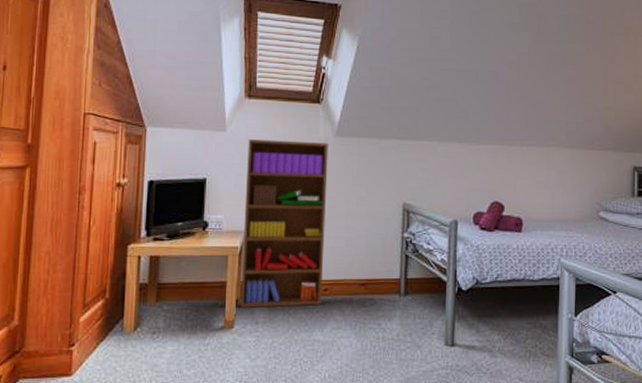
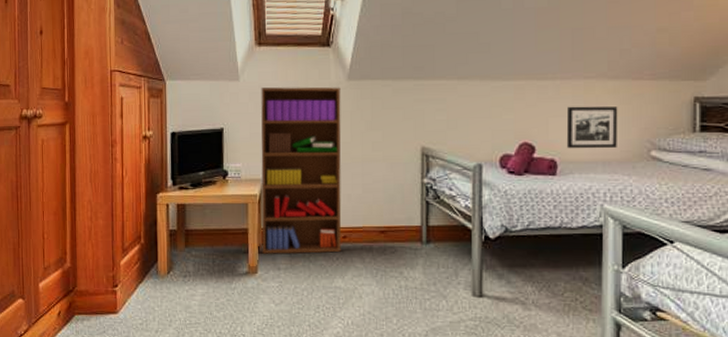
picture frame: none [531,170,574,208] -> present [566,106,618,148]

